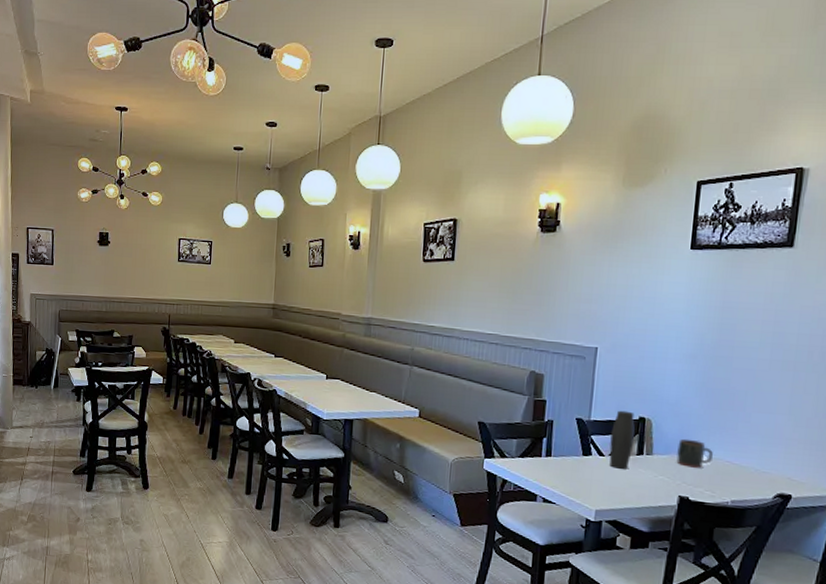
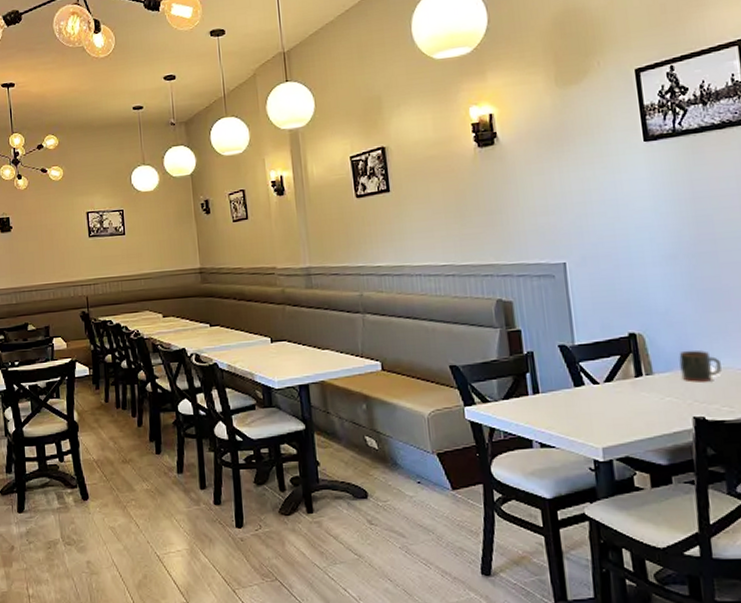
vase: present [609,410,635,469] -> none [600,328,630,396]

